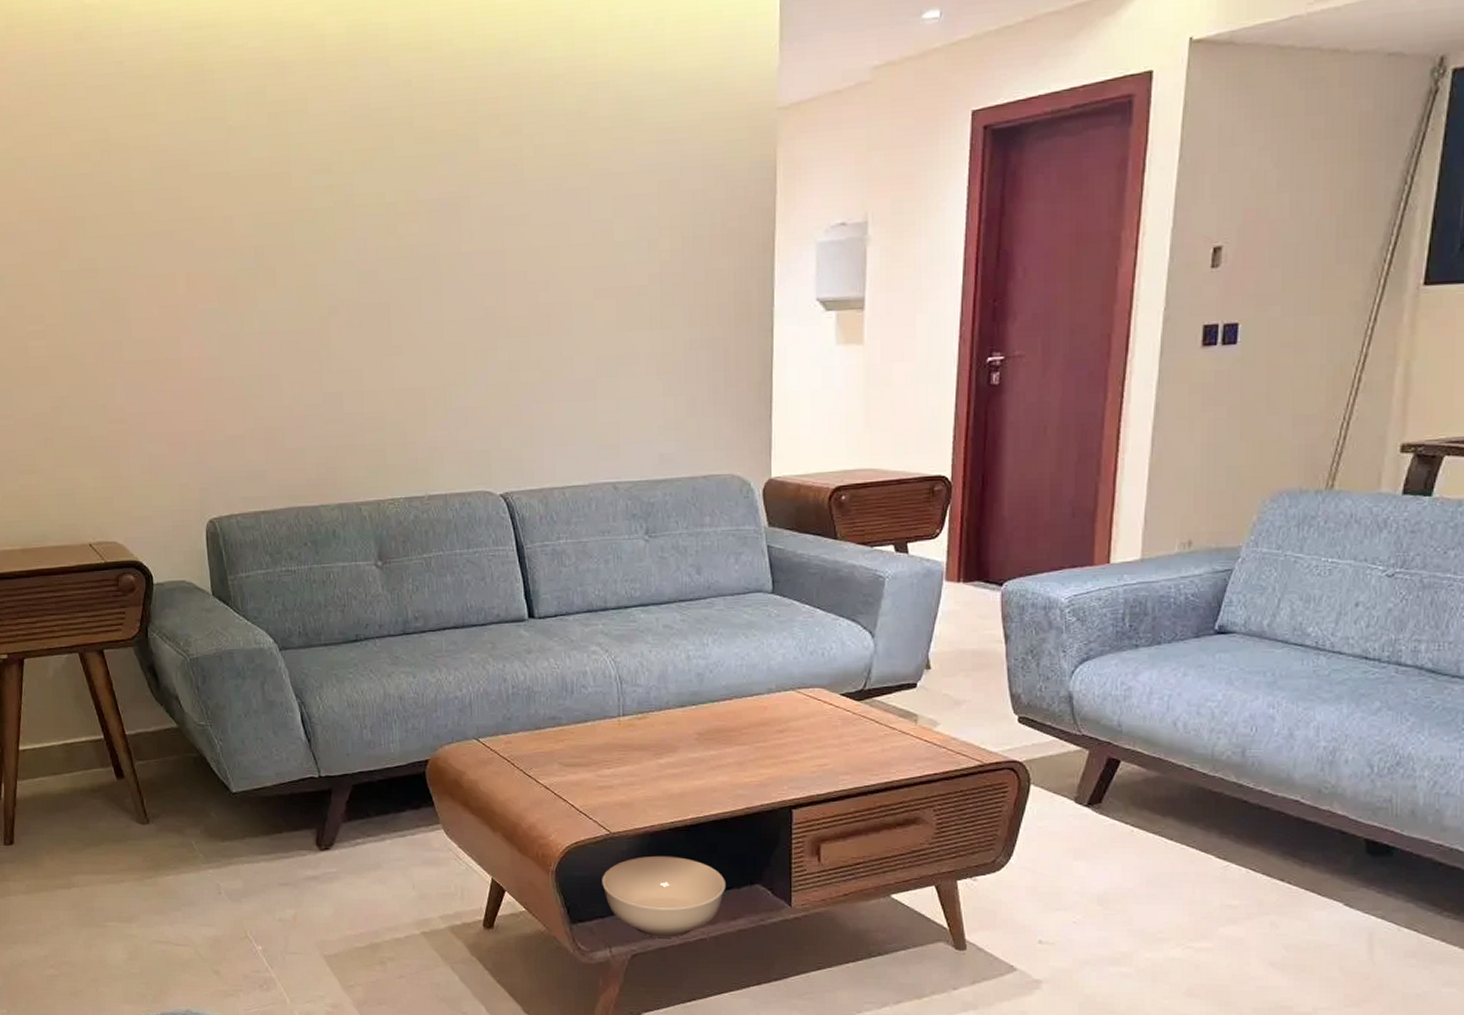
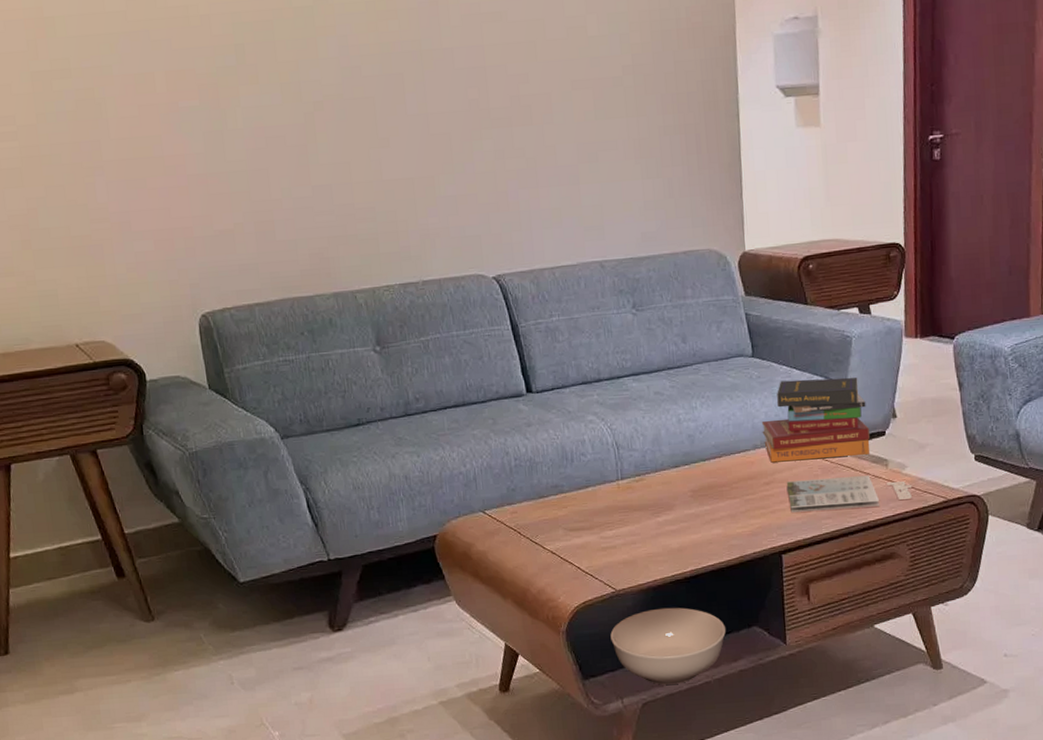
books: none [778,621,898,709] -> present [761,377,870,463]
magazine: none [801,731,944,765] -> present [786,475,912,513]

